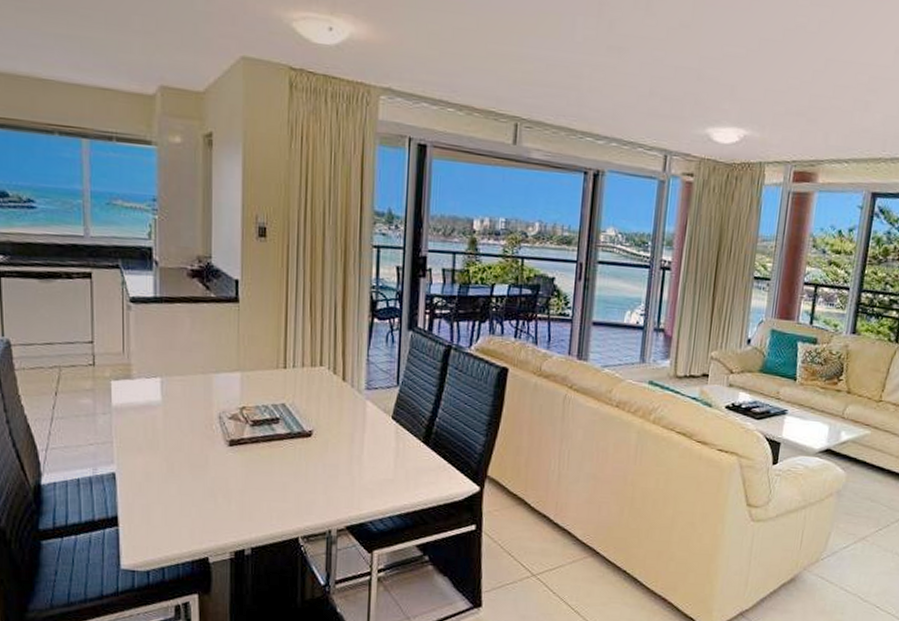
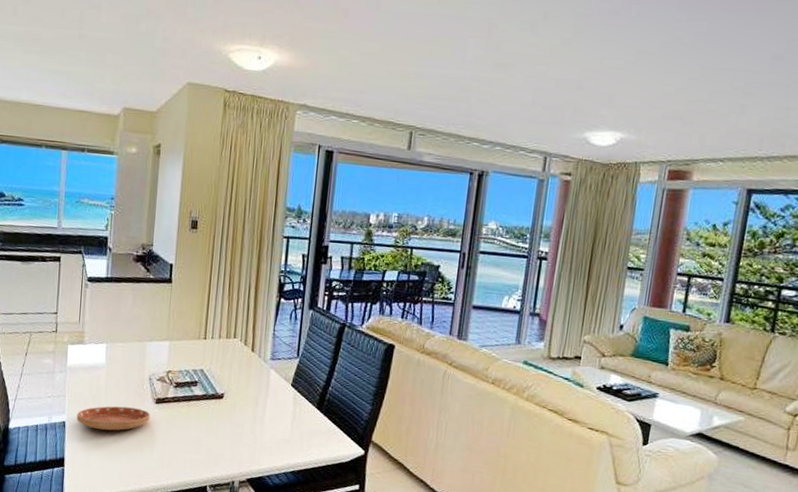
saucer: none [130,451,223,481] -> present [77,406,150,431]

